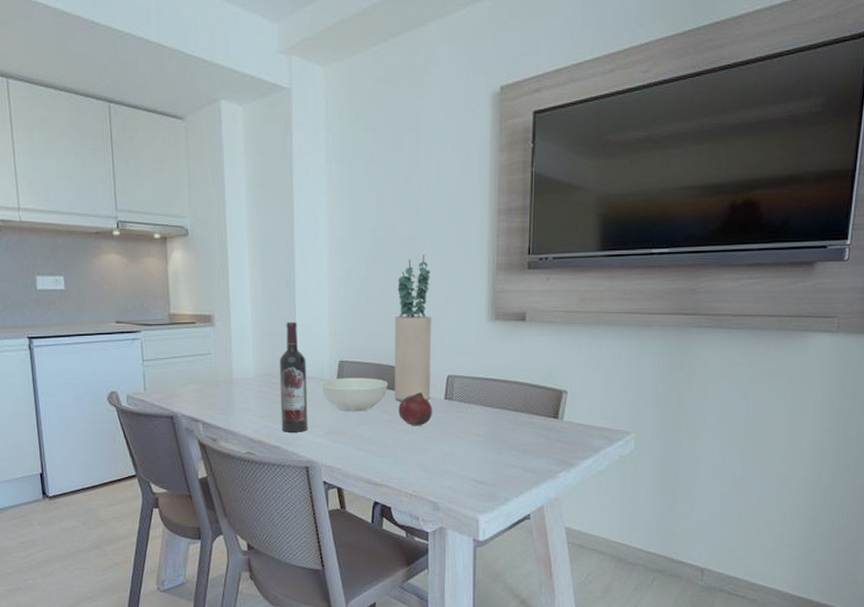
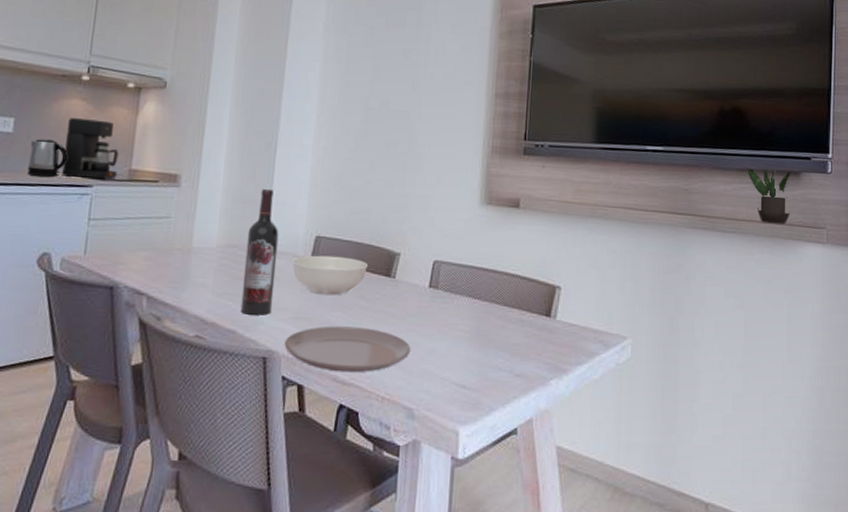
kettle: none [82,293,115,327] -> present [27,139,68,177]
coffee maker: none [109,271,160,325] -> present [62,118,119,180]
plate: none [322,437,432,476] -> present [284,326,411,373]
vase: present [394,255,432,402] -> none [374,131,423,288]
fruit: present [398,392,433,426] -> none [376,277,416,316]
potted plant: none [757,261,807,317] -> present [747,167,794,225]

